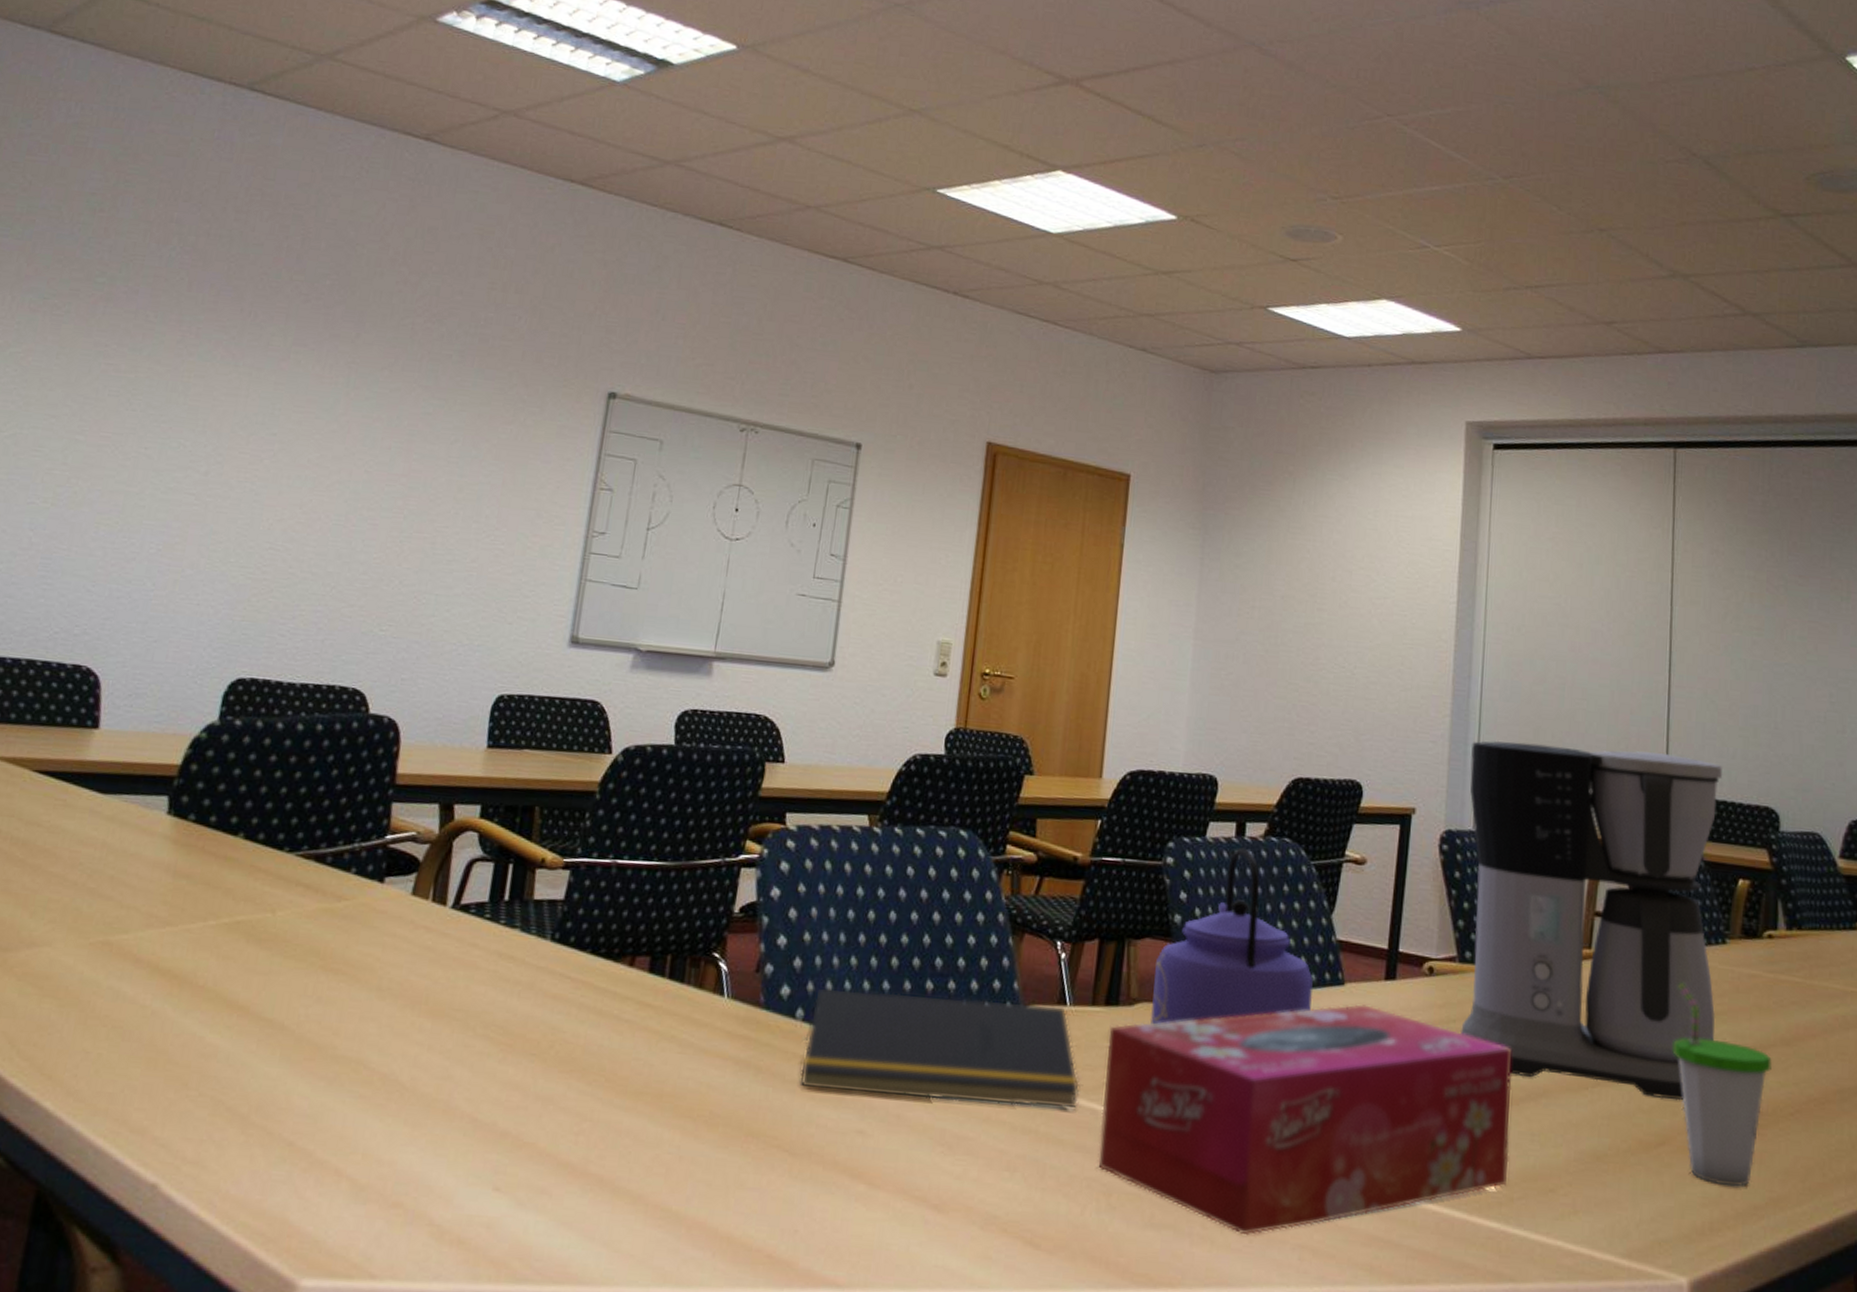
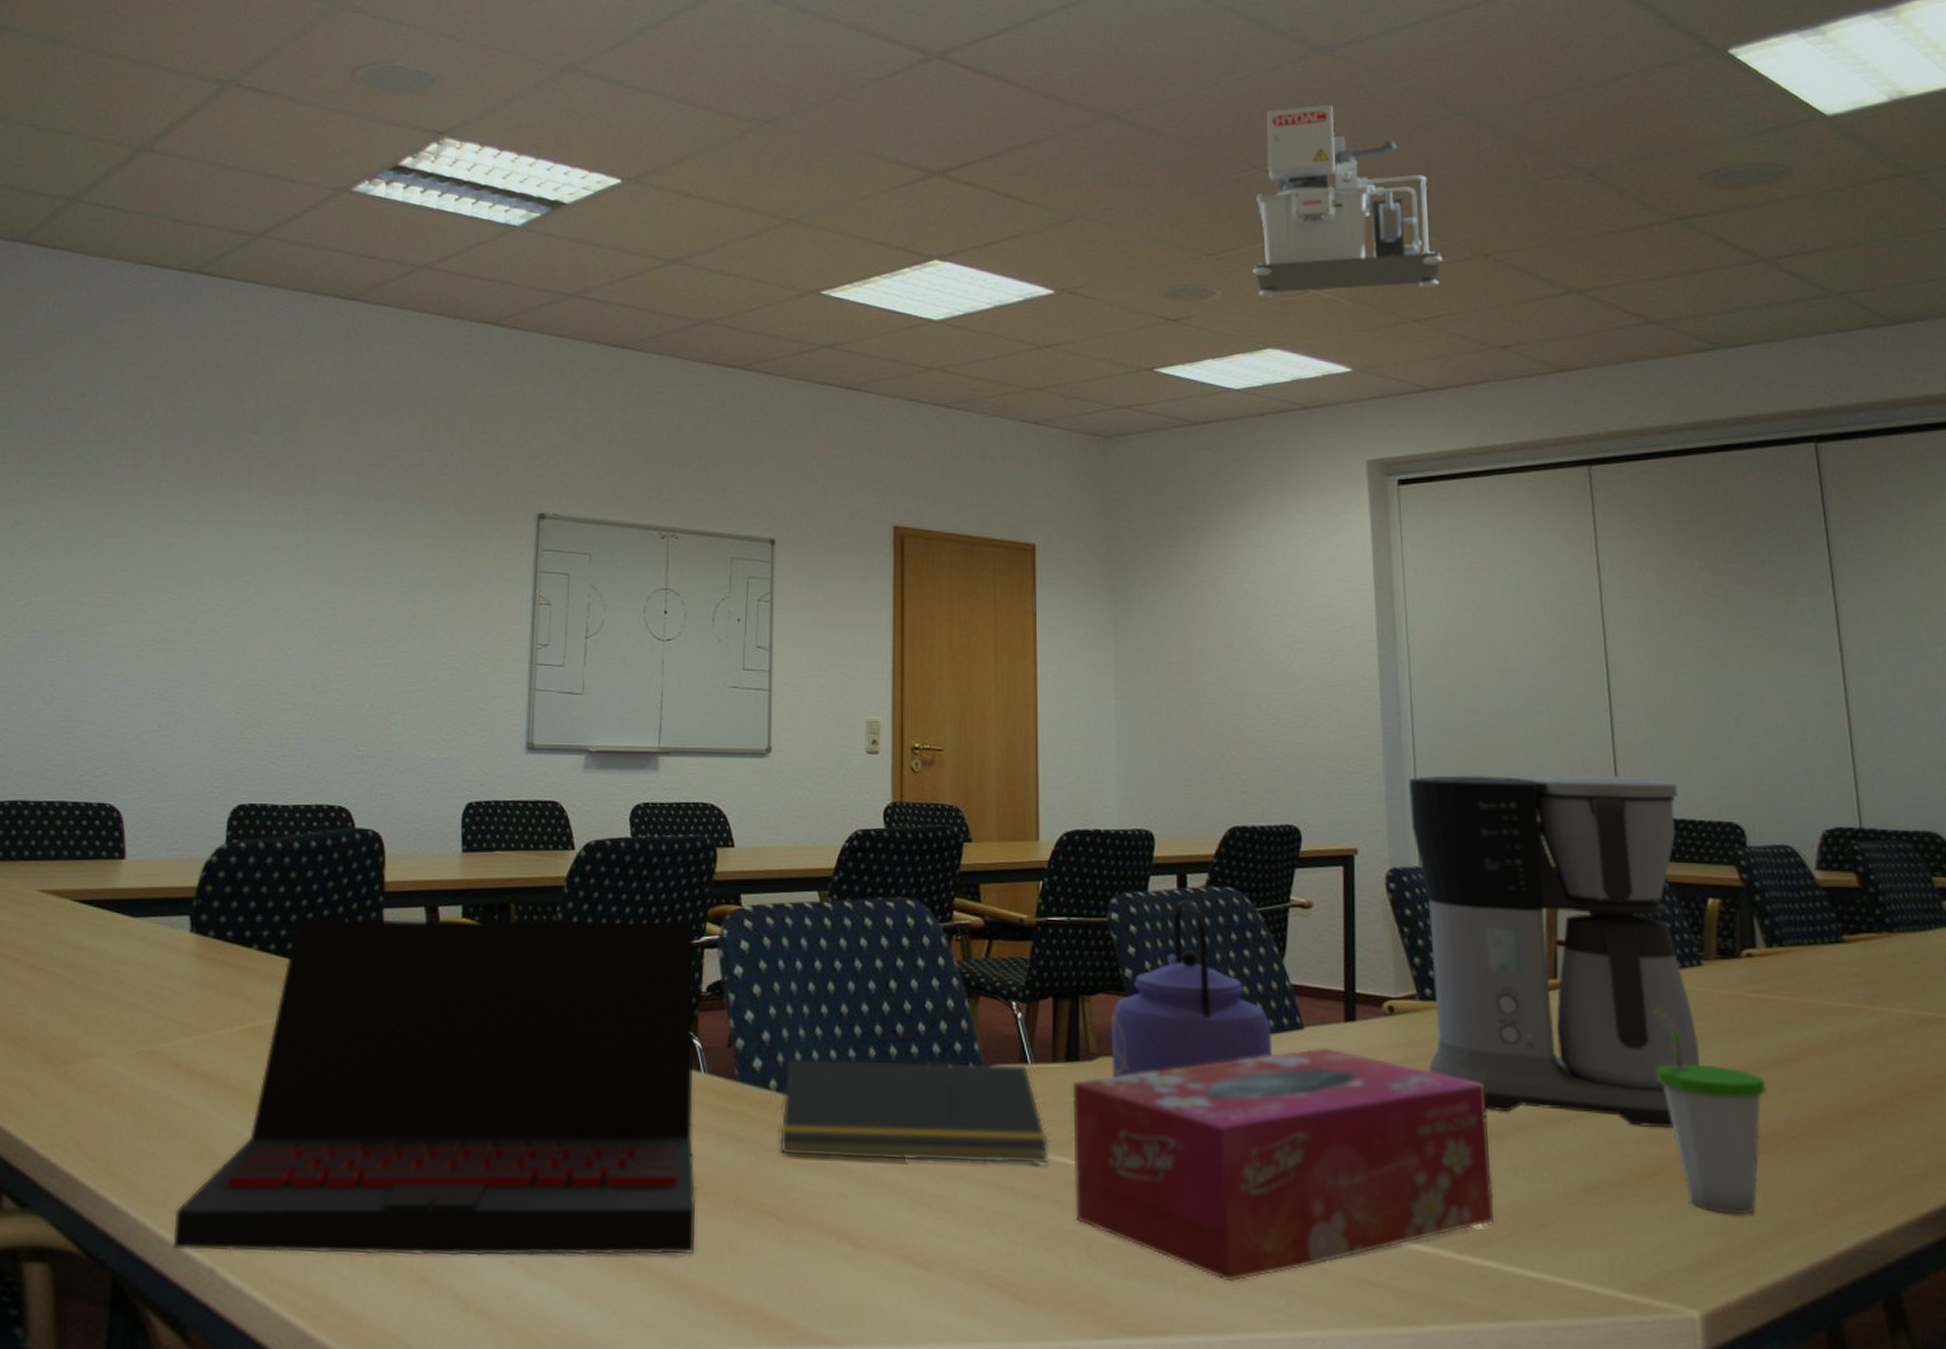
laptop: none [112,807,734,1189] -> present [174,918,696,1256]
projector: none [1376,59,1559,257] -> present [1253,104,1442,299]

